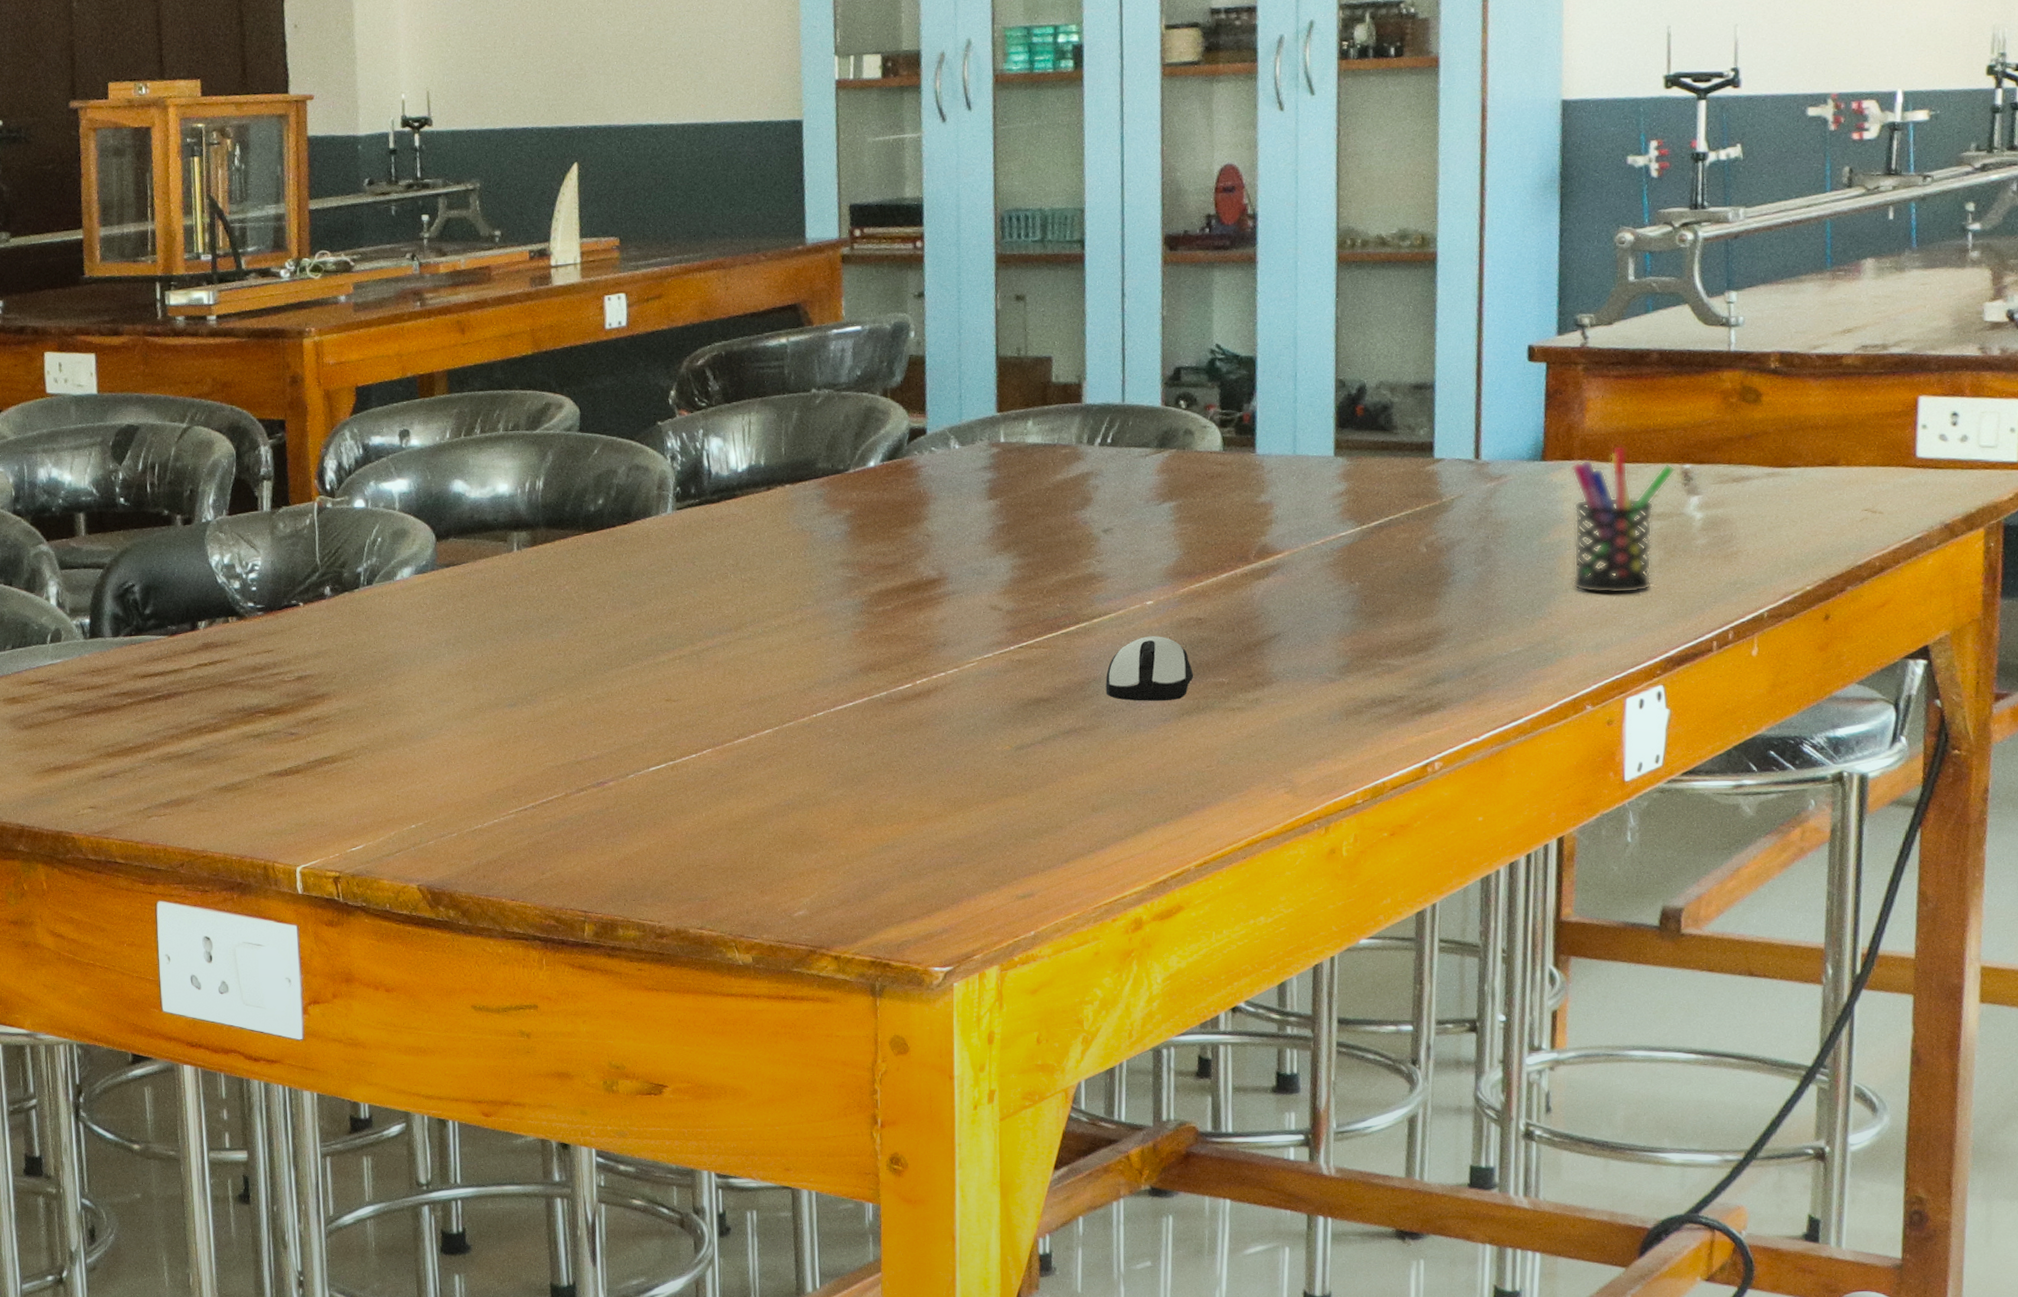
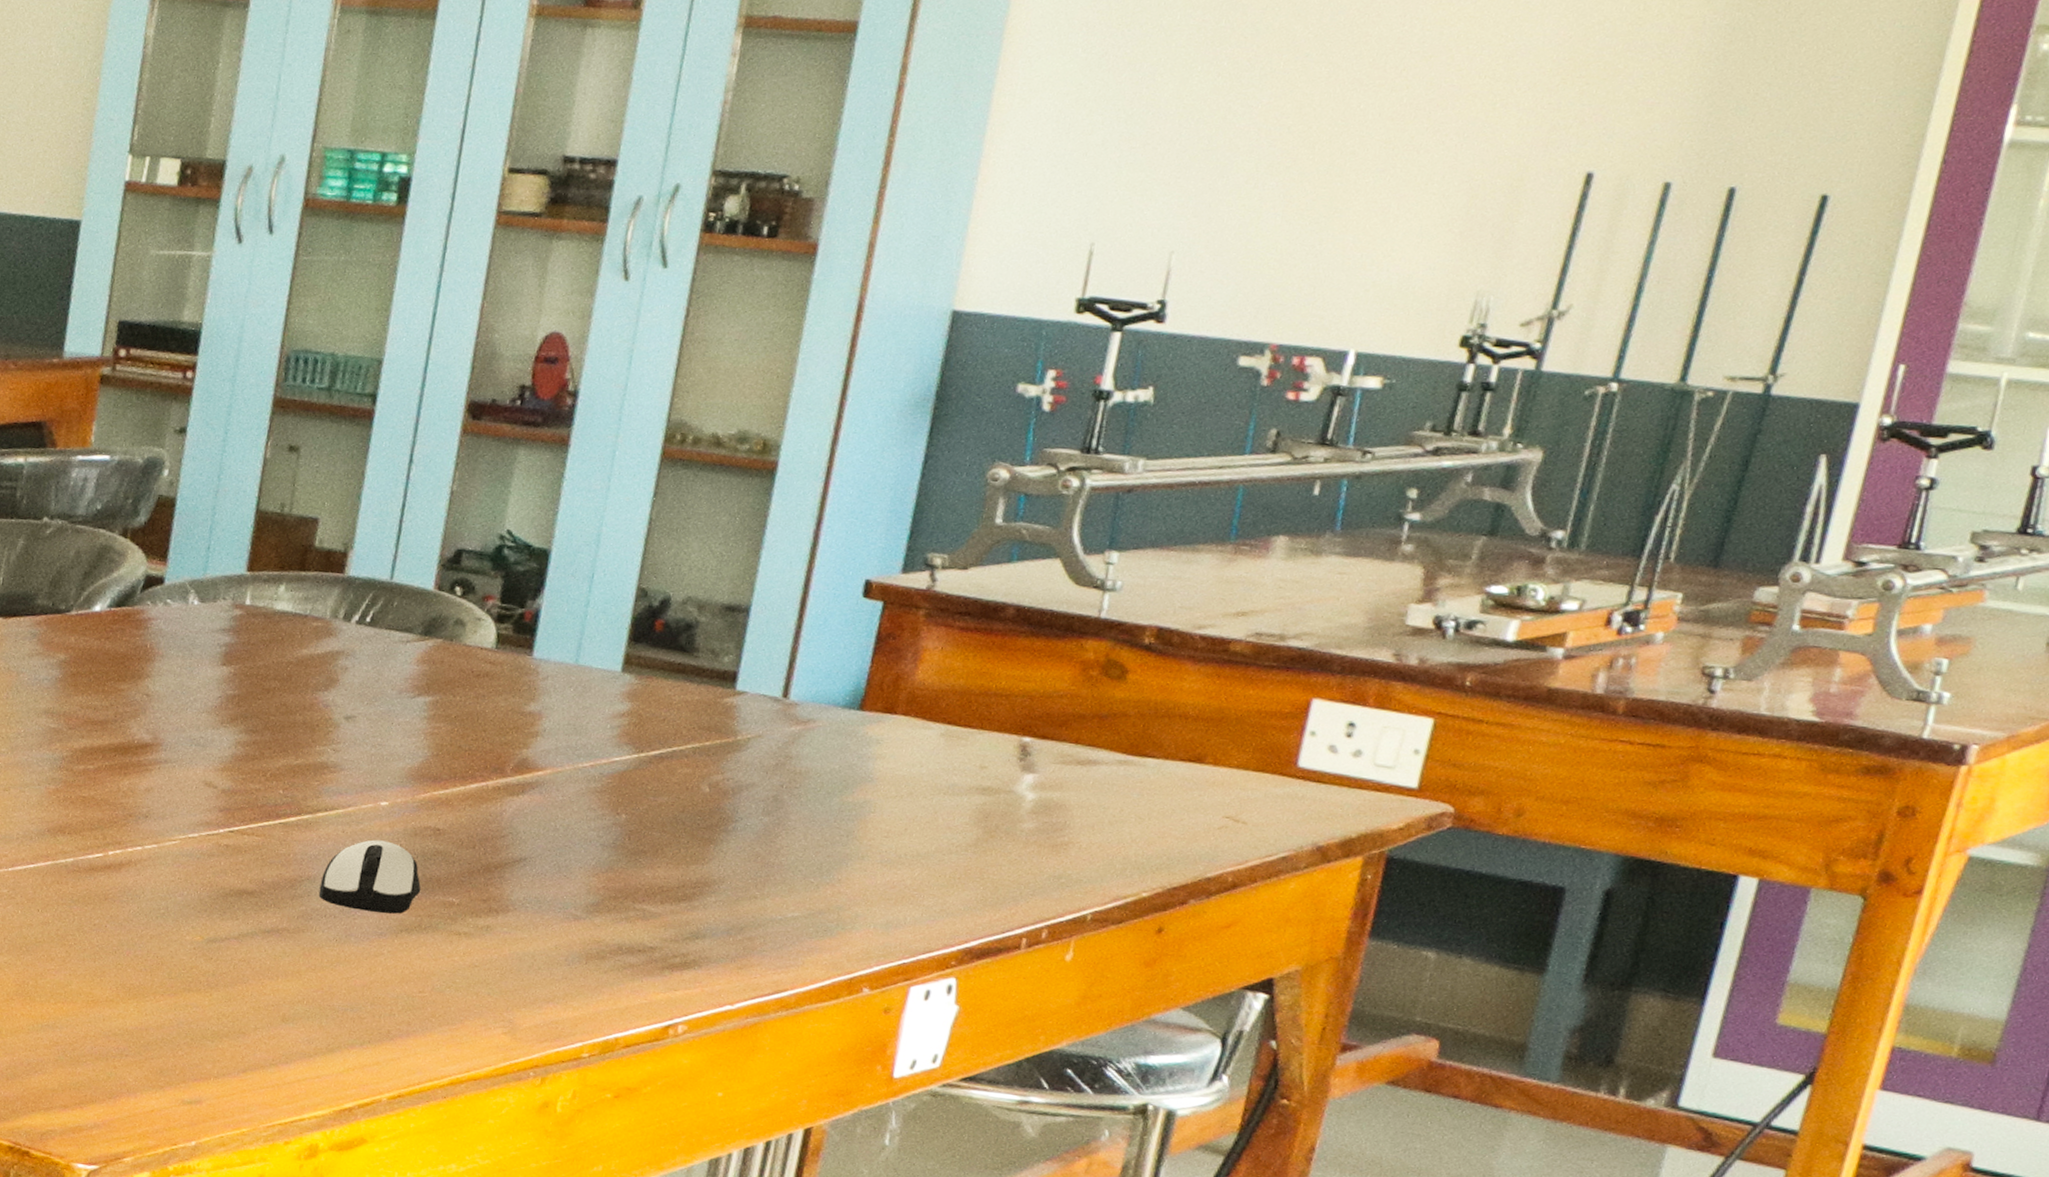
pen holder: present [1572,445,1676,594] -> none [870,705,1013,872]

